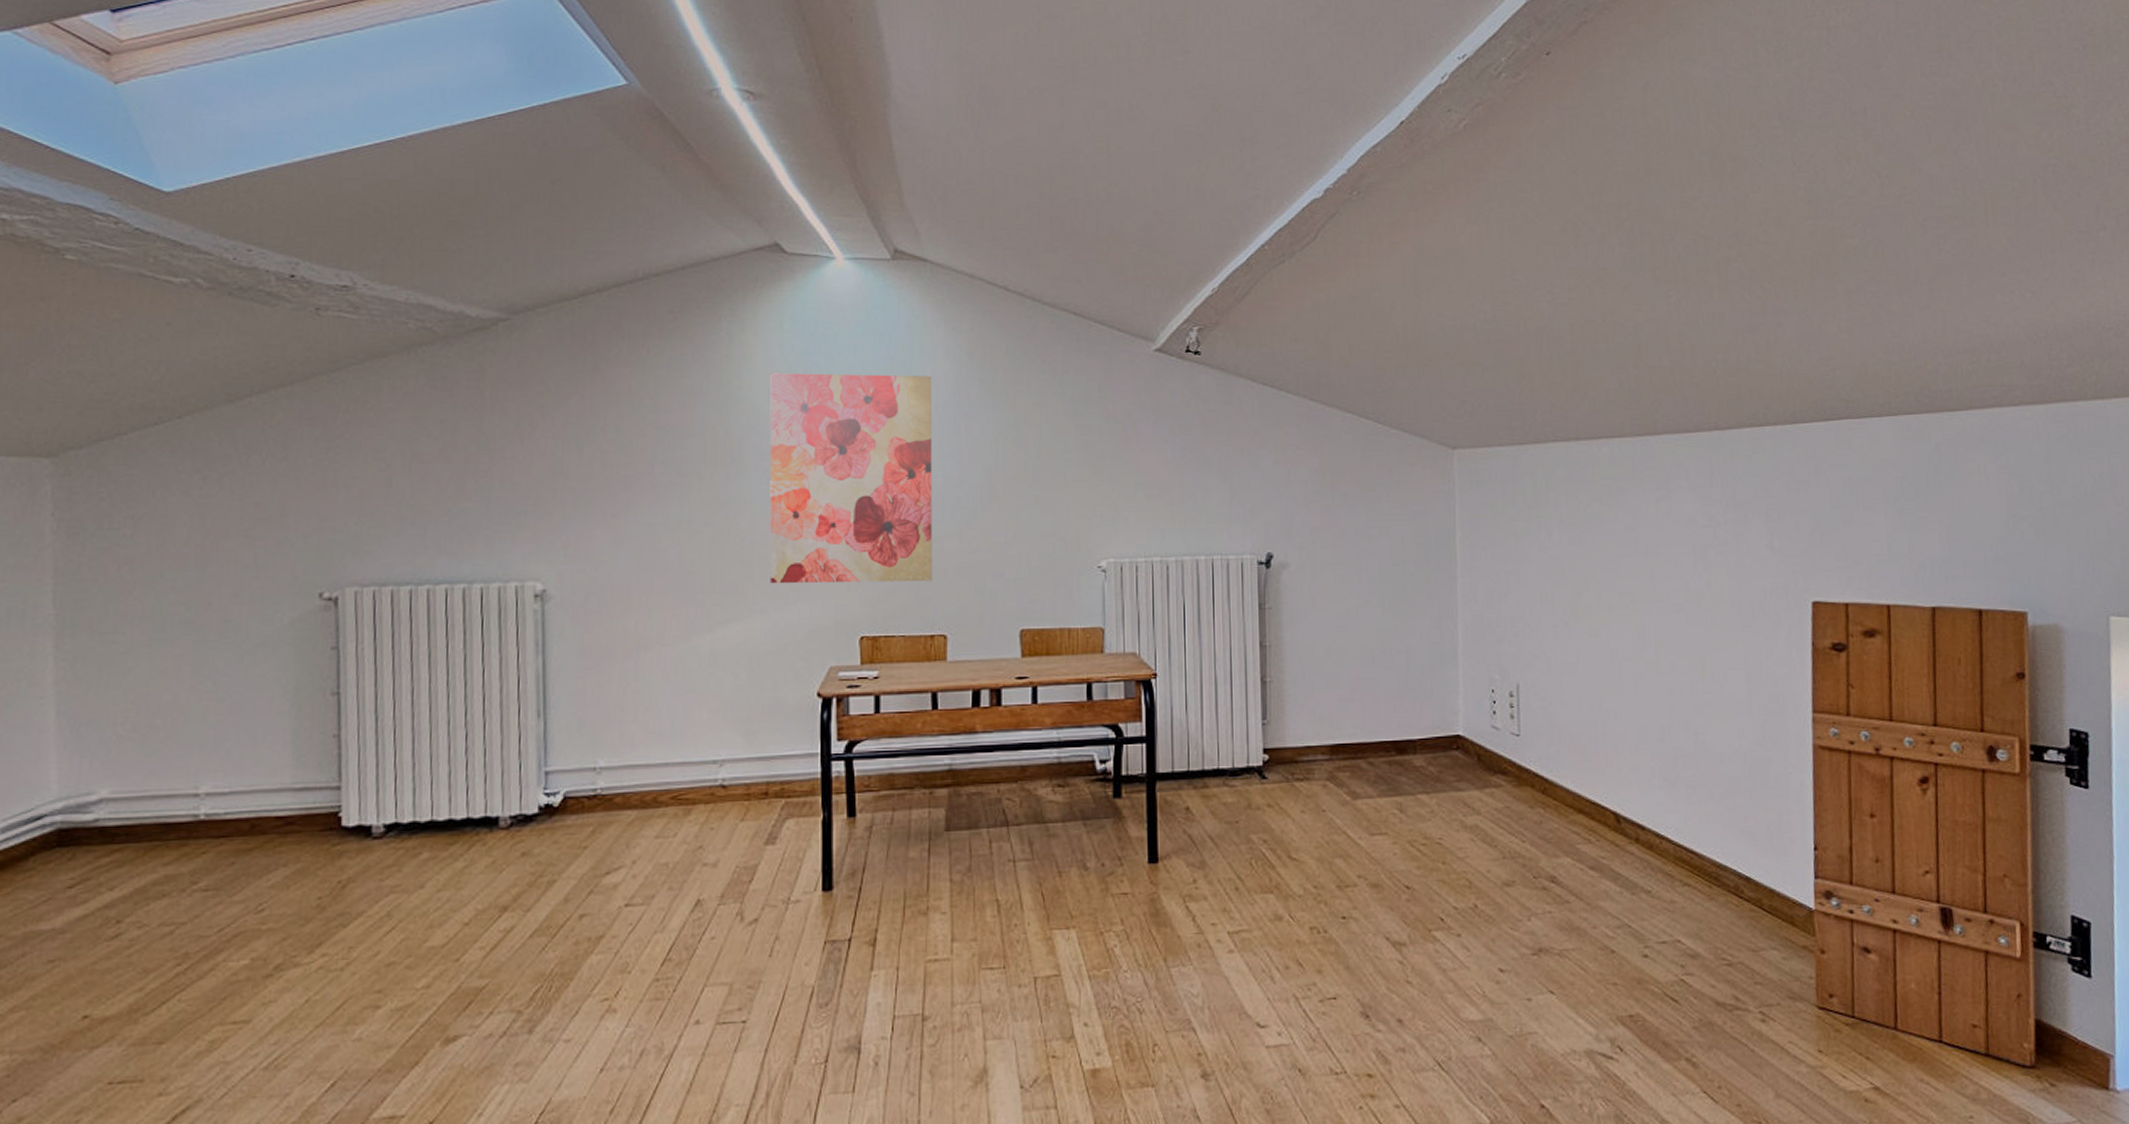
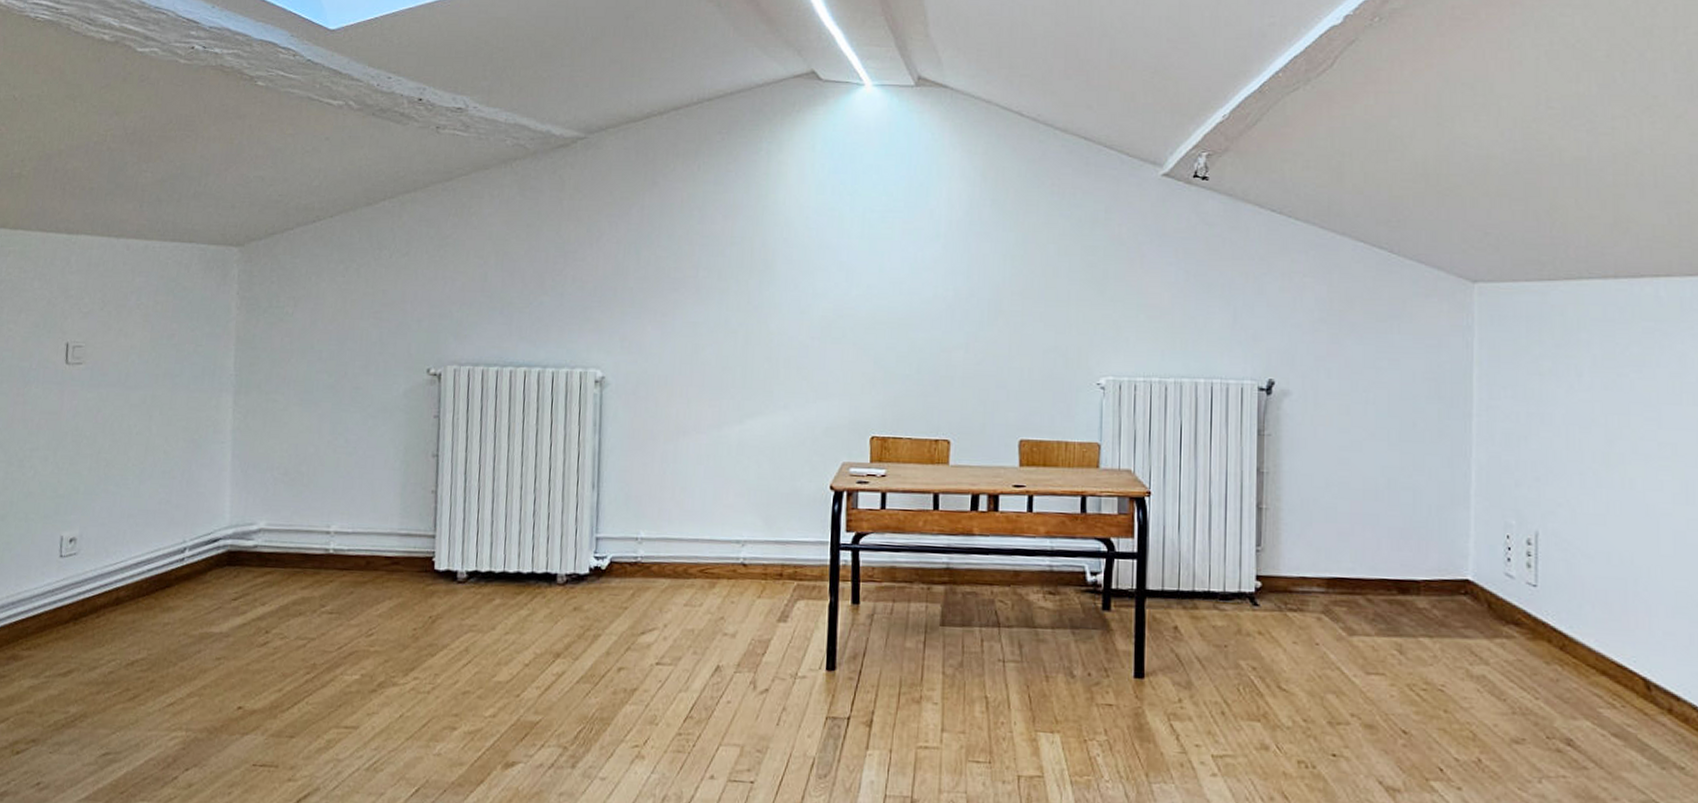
wall art: present [769,373,933,584] -> none [793,190,947,389]

